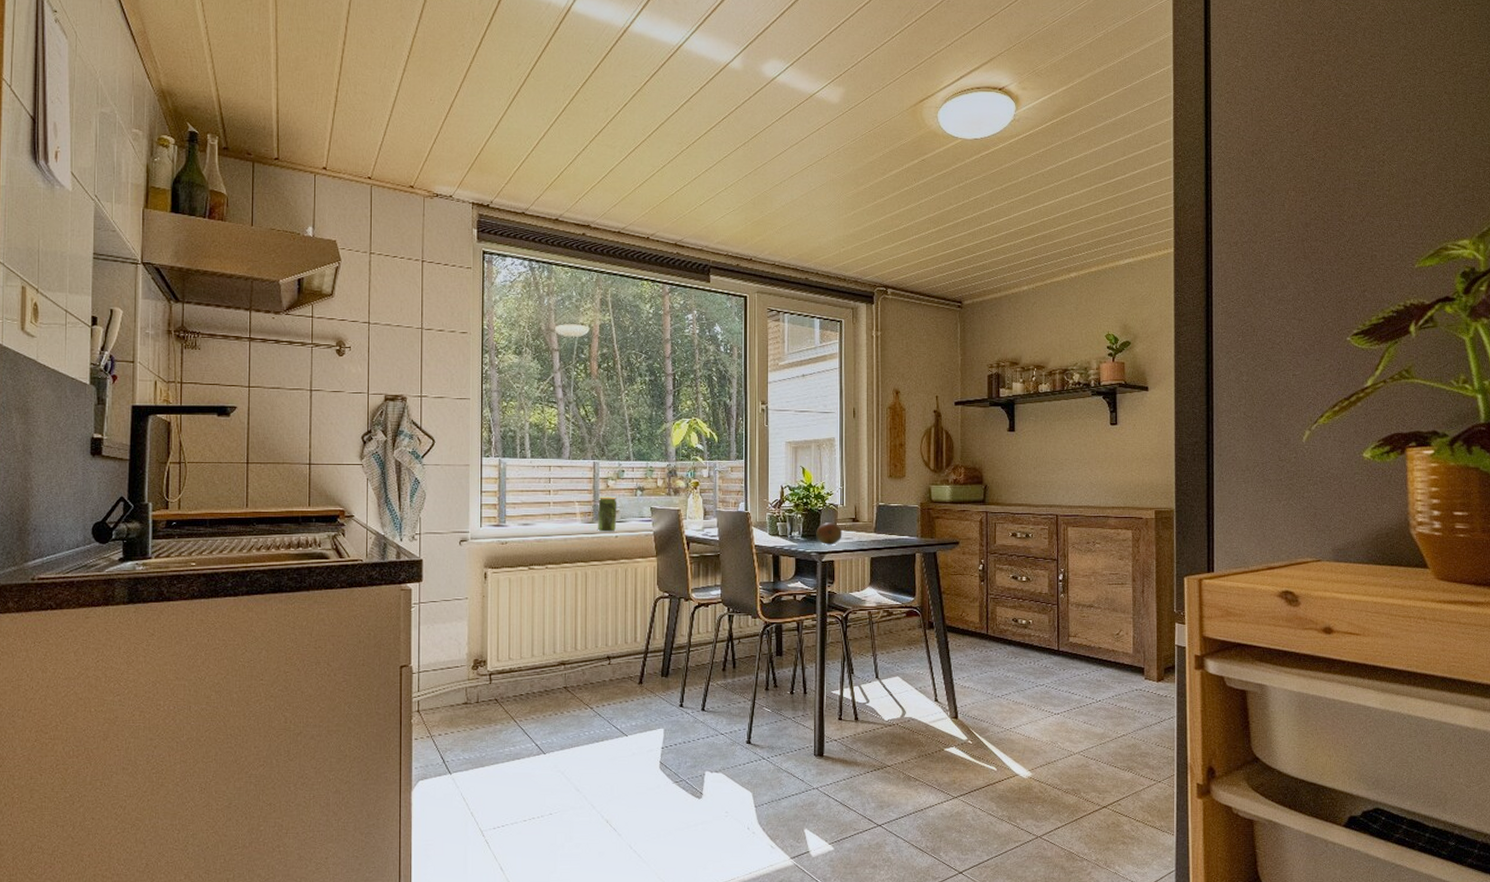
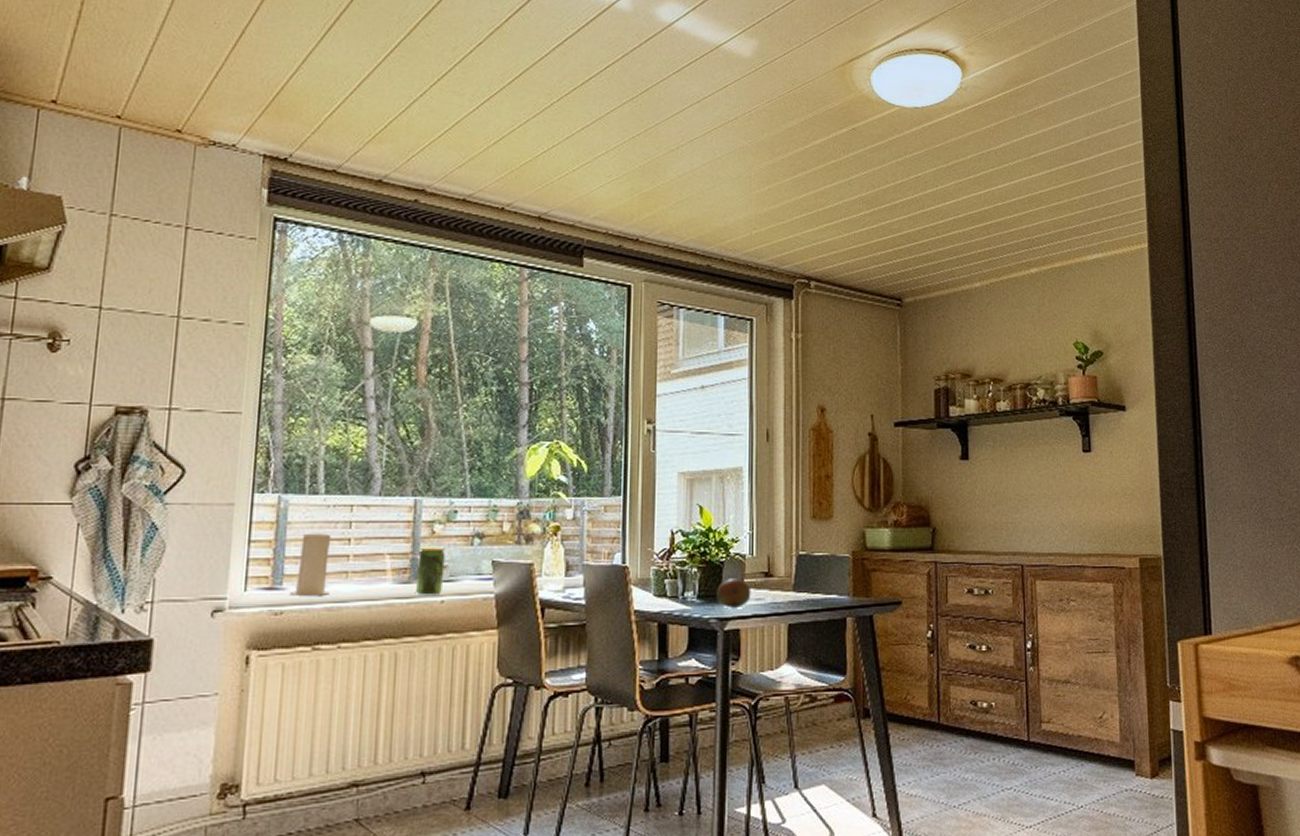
candle: none [510,486,538,531] -> present [289,533,332,596]

